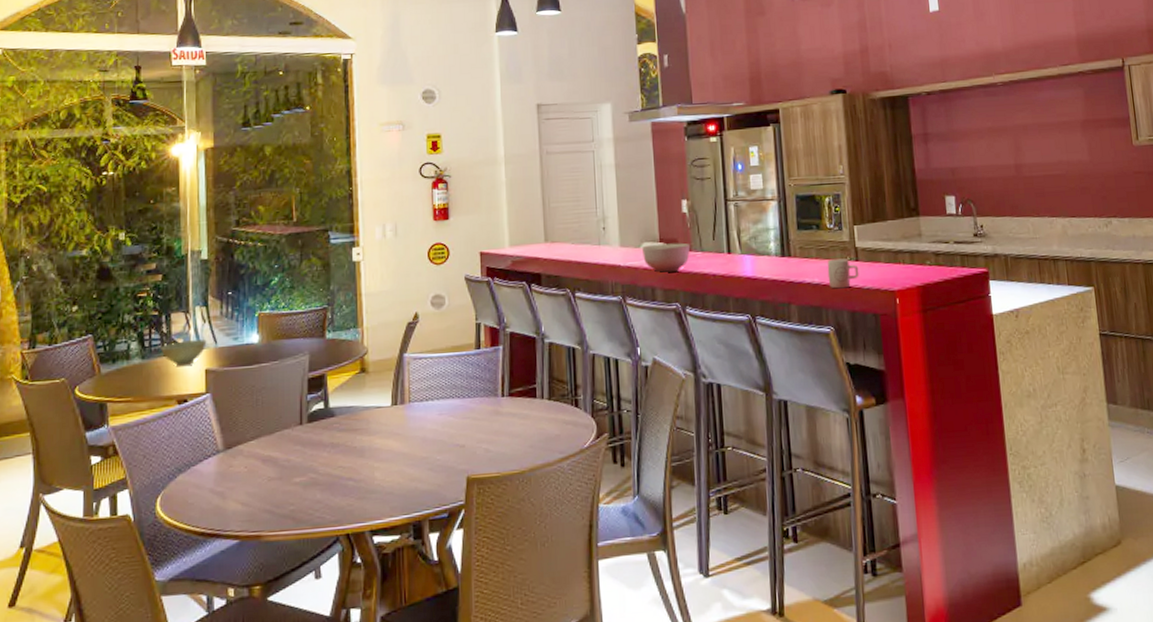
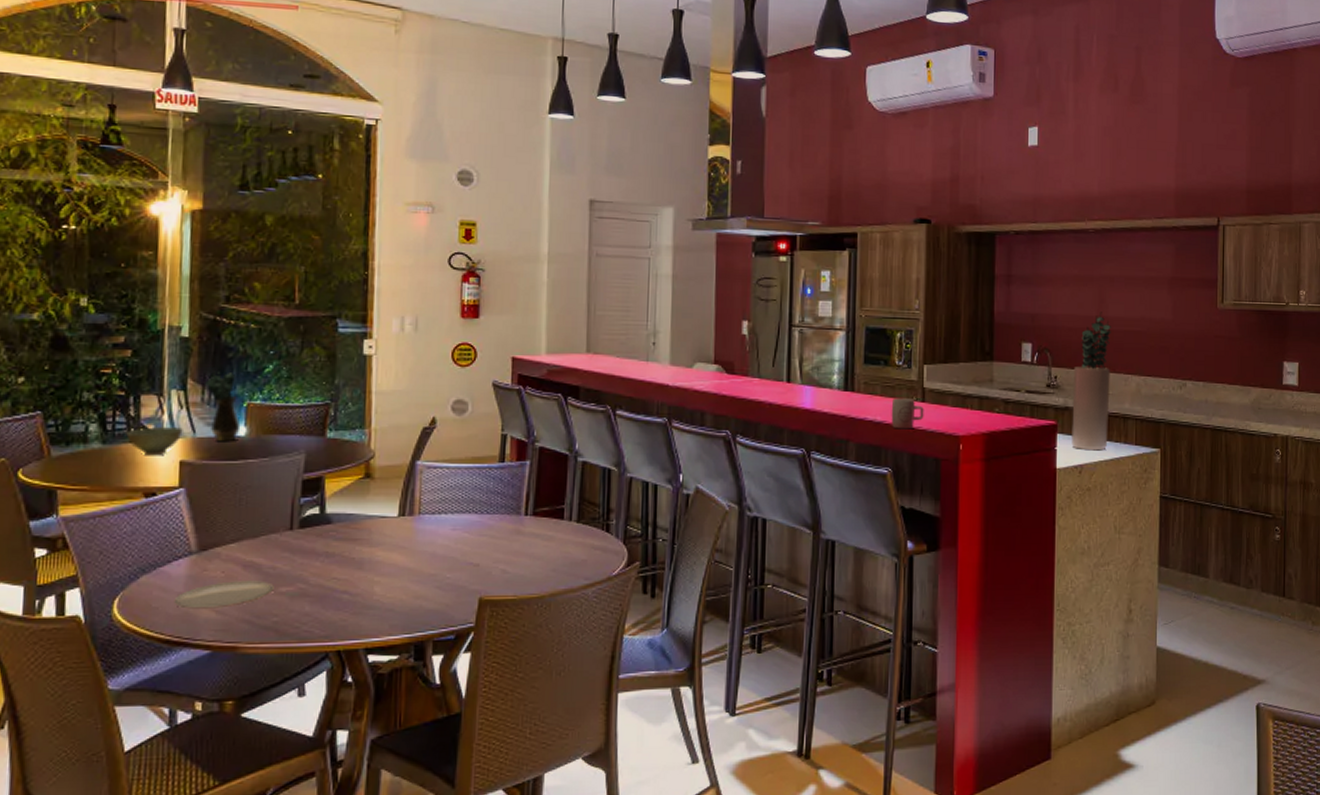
plate: none [206,473,289,503] -> present [173,581,274,609]
vase: none [223,285,254,350] -> present [205,369,241,442]
bowl: present [641,242,691,273] -> none [693,366,748,397]
vase: none [999,159,1040,295] -> present [1072,312,1111,451]

